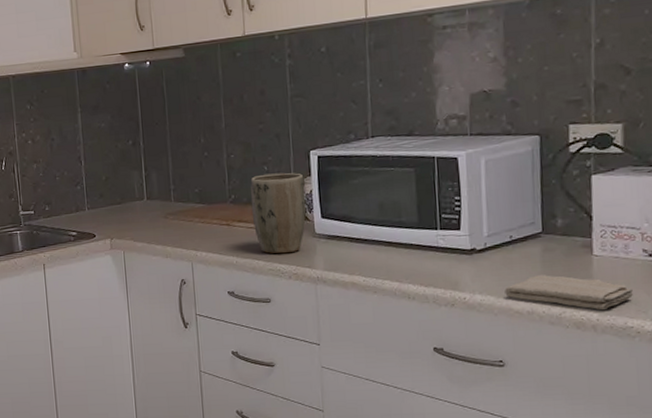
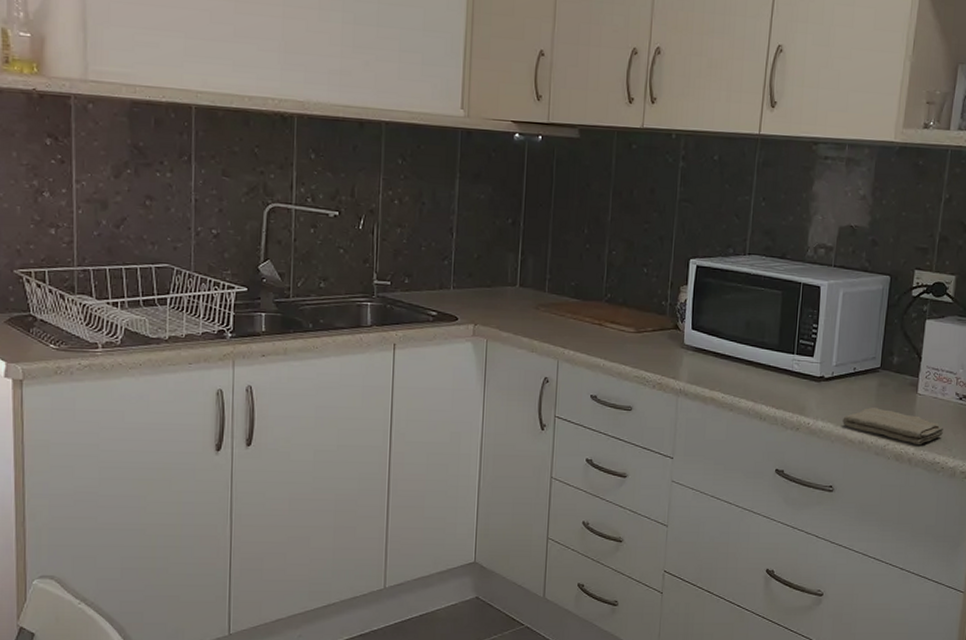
plant pot: present [250,172,306,254] -> none [625,276,681,362]

